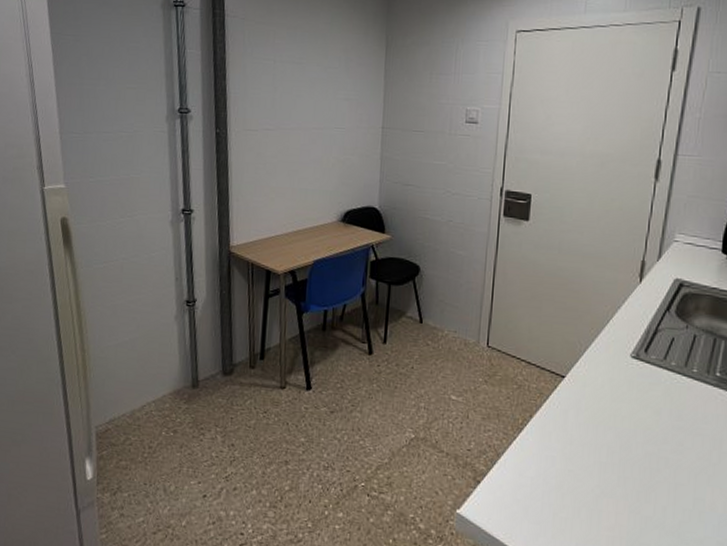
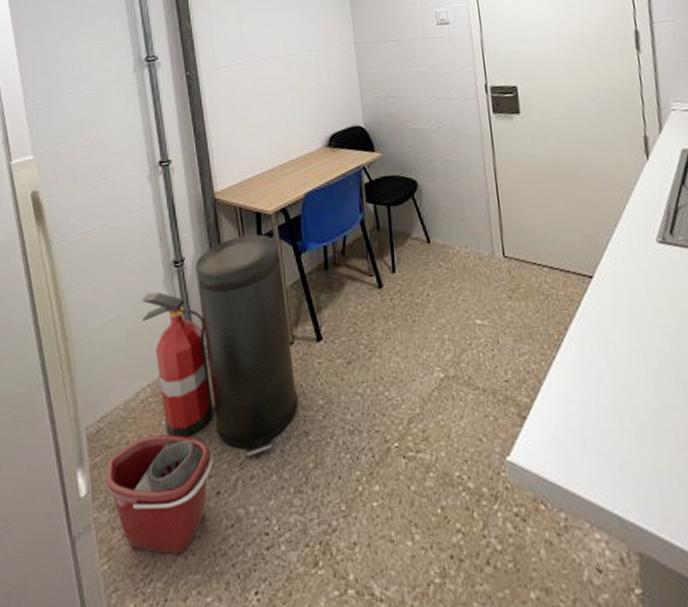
bucket: none [108,441,204,537] -> present [105,434,213,554]
fire extinguisher: none [153,324,210,449] -> present [141,292,216,438]
pedal bin: none [205,288,284,473] -> present [195,234,298,456]

